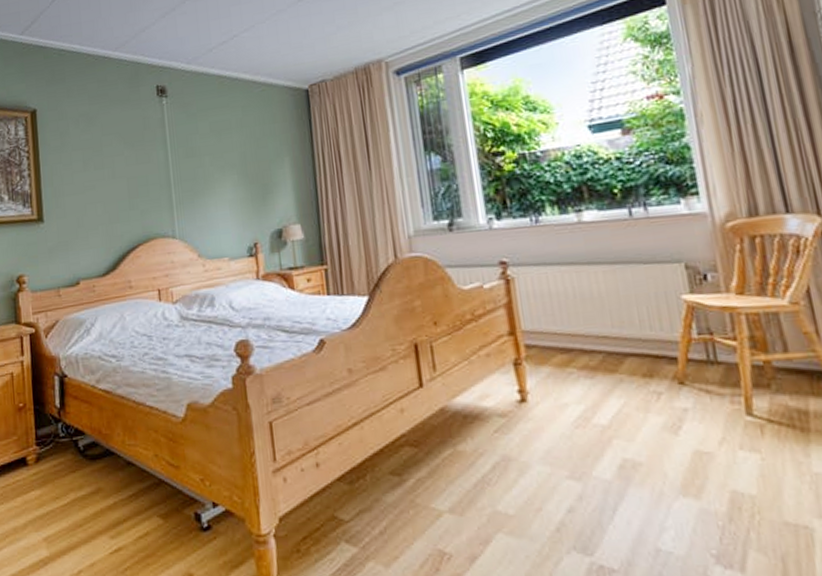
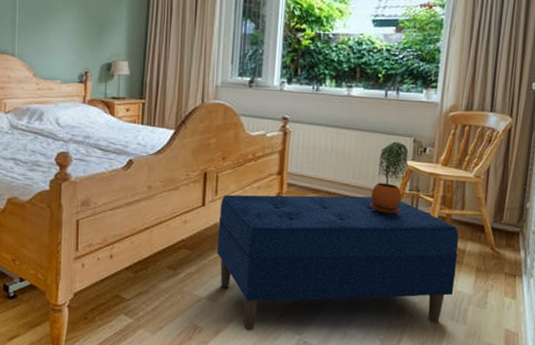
bench: none [442,349,809,554] -> present [217,194,459,331]
potted plant: none [642,271,693,371] -> present [369,142,409,215]

